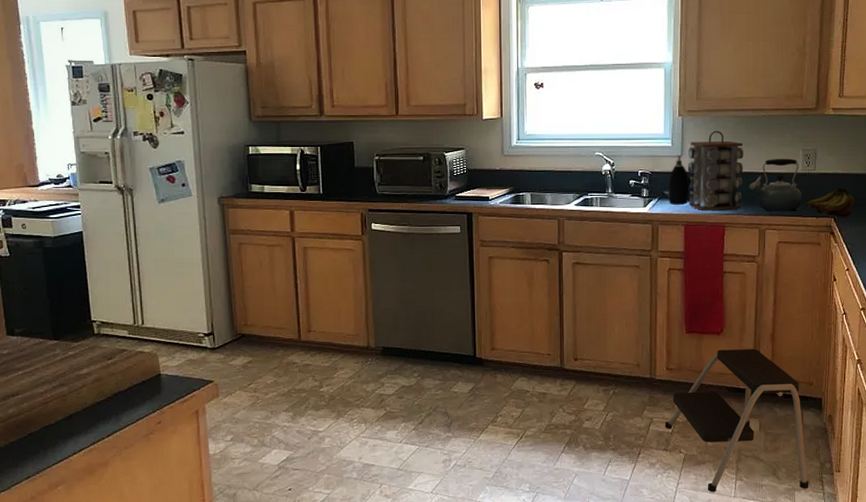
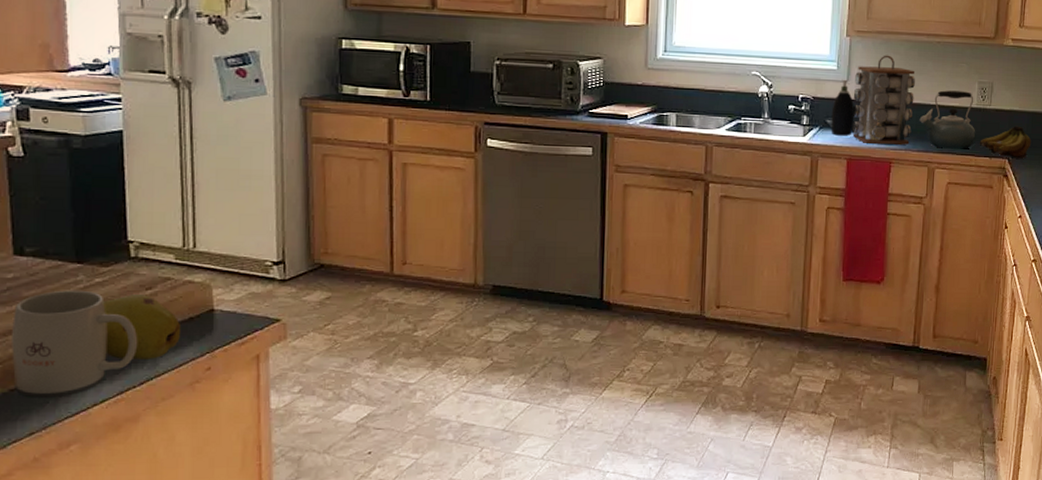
mug: none [9,361,104,449] -> present [12,290,138,398]
fruit: none [76,364,137,417] -> present [103,295,182,359]
step stool: present [664,349,809,492] -> none [814,300,969,462]

